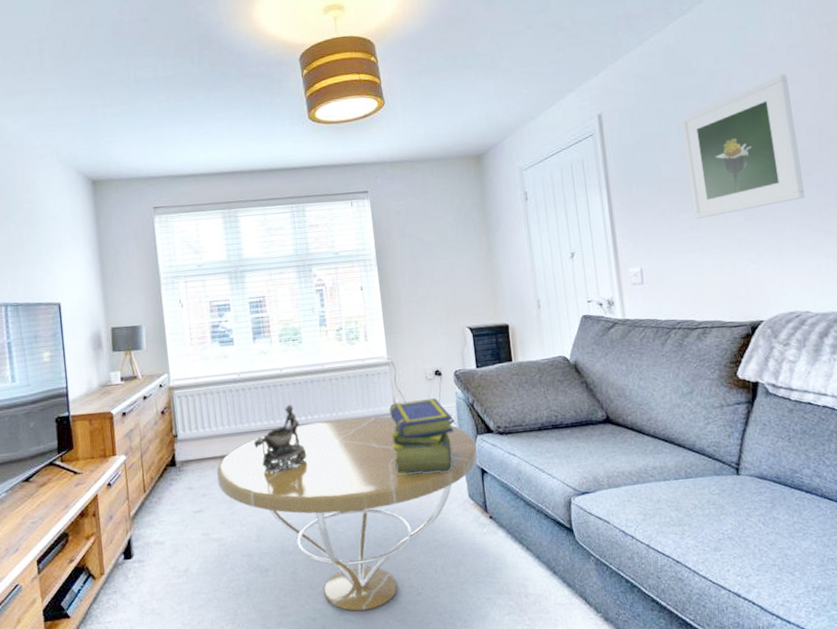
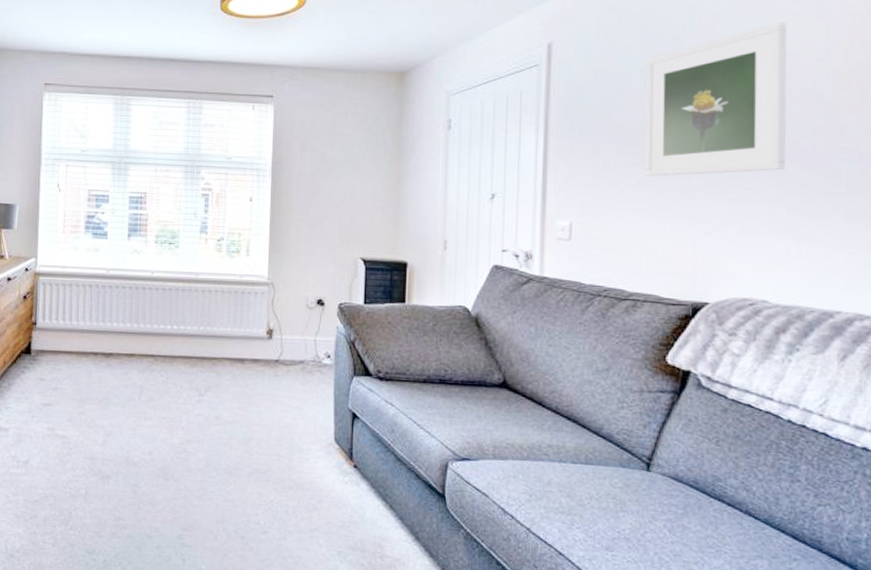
coffee table: present [216,416,478,611] -> none [70,333,351,539]
decorative bowl: present [253,404,307,473] -> none [112,309,167,378]
stack of books: present [389,397,454,475] -> none [258,327,329,410]

